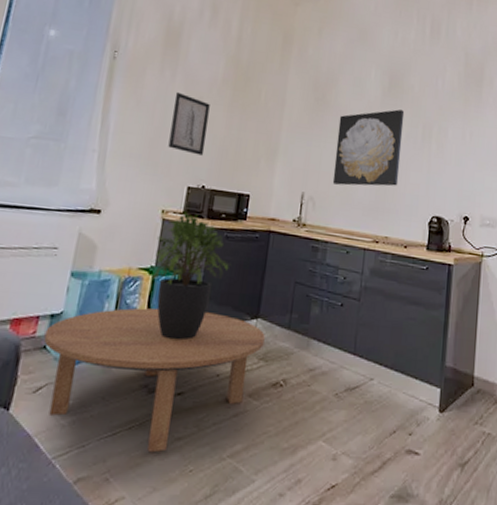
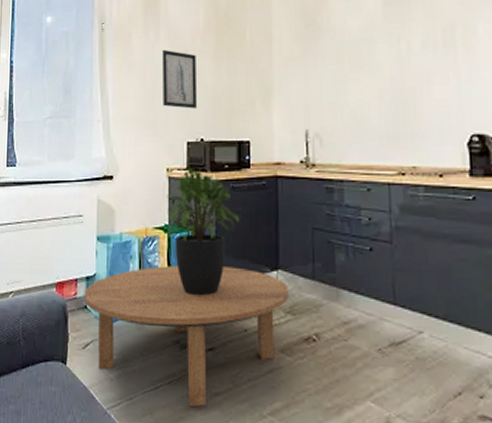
wall art: present [332,109,405,187] -> none [336,16,420,115]

